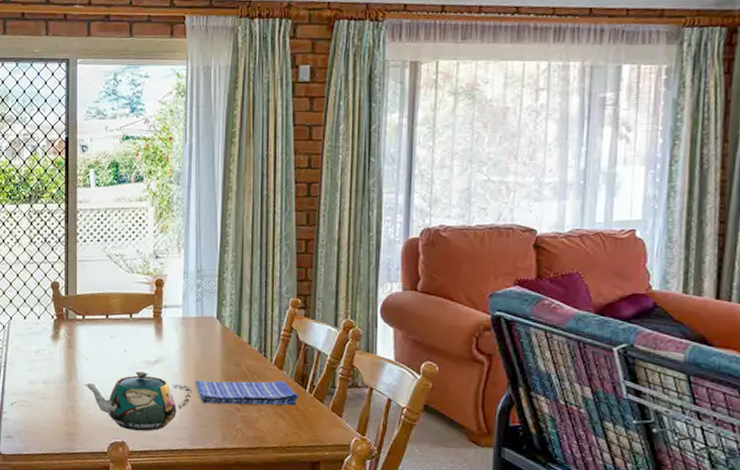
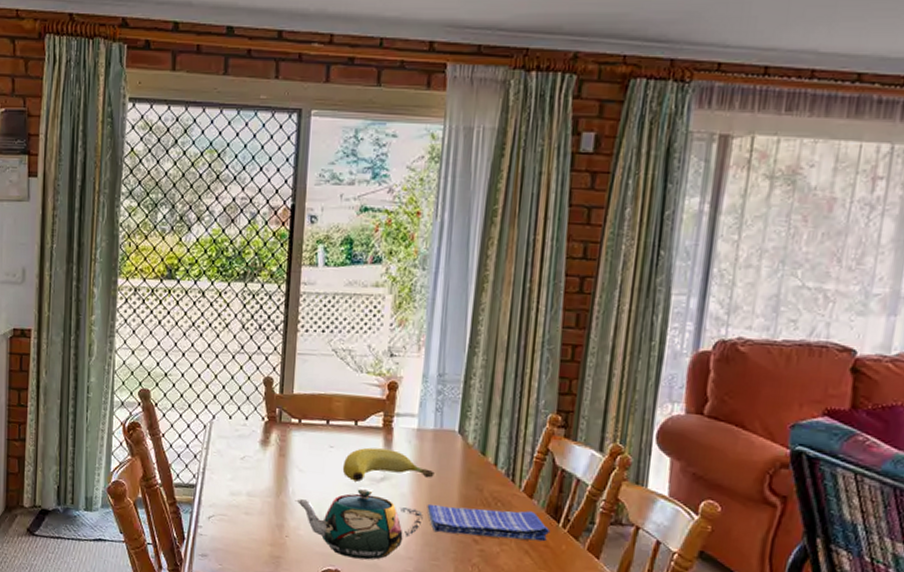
banana: none [122,336,199,365] -> present [342,447,435,482]

